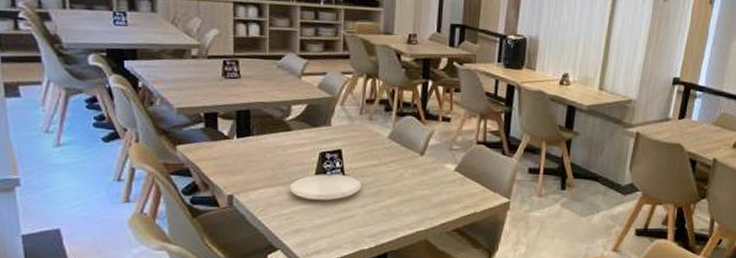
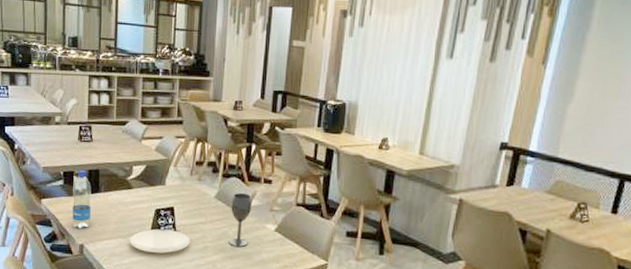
bottle: none [217,111,242,177] -> present [72,170,92,229]
wine glass: none [404,132,430,190] -> present [228,193,252,247]

